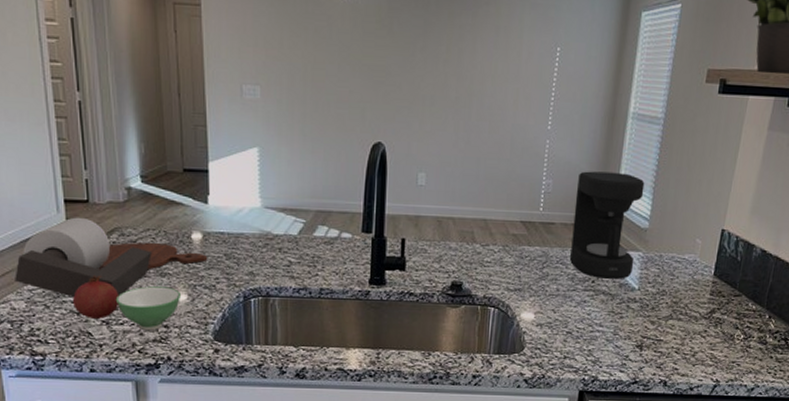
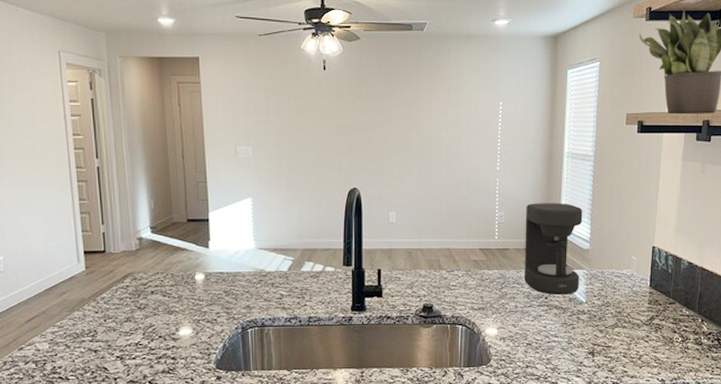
paper towel holder: present [15,217,152,298] -> none [39,266,160,337]
fruit: present [73,276,119,319] -> none [91,316,132,355]
cutting board: present [98,242,208,270] -> none [113,285,210,311]
bowl: present [115,286,182,331] -> none [128,323,187,364]

